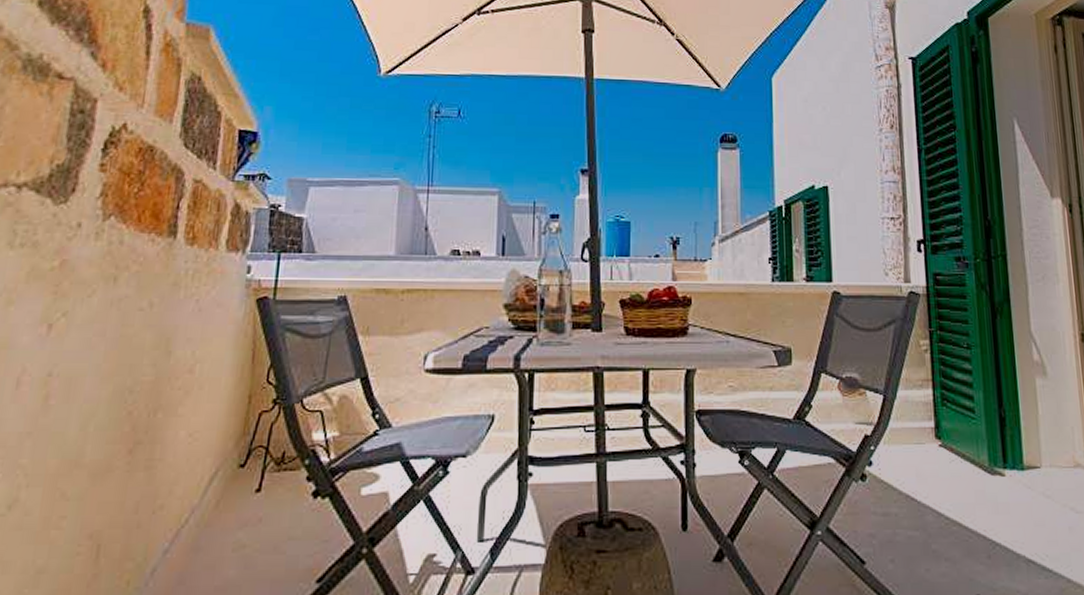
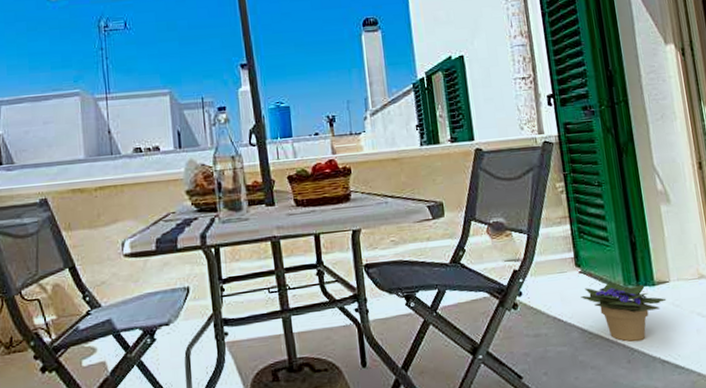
potted flower: none [939,461,1036,533] -> present [581,282,667,342]

